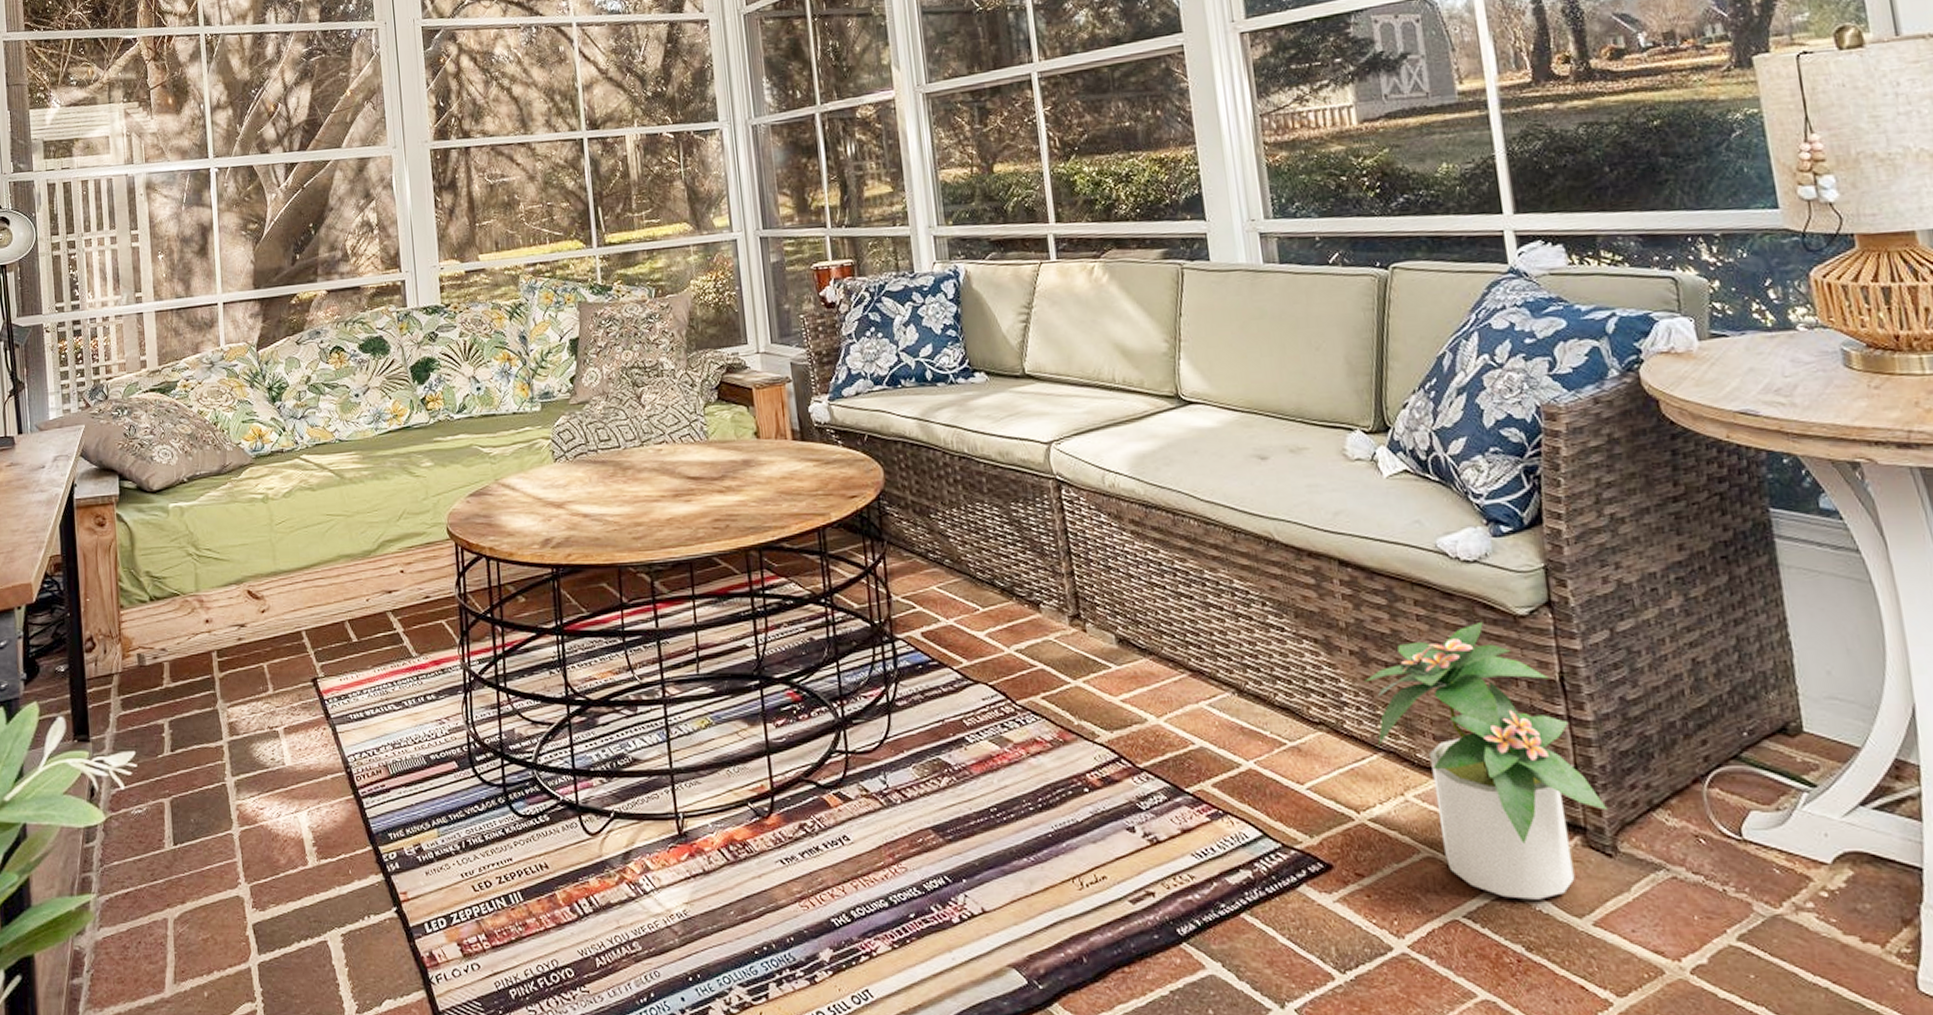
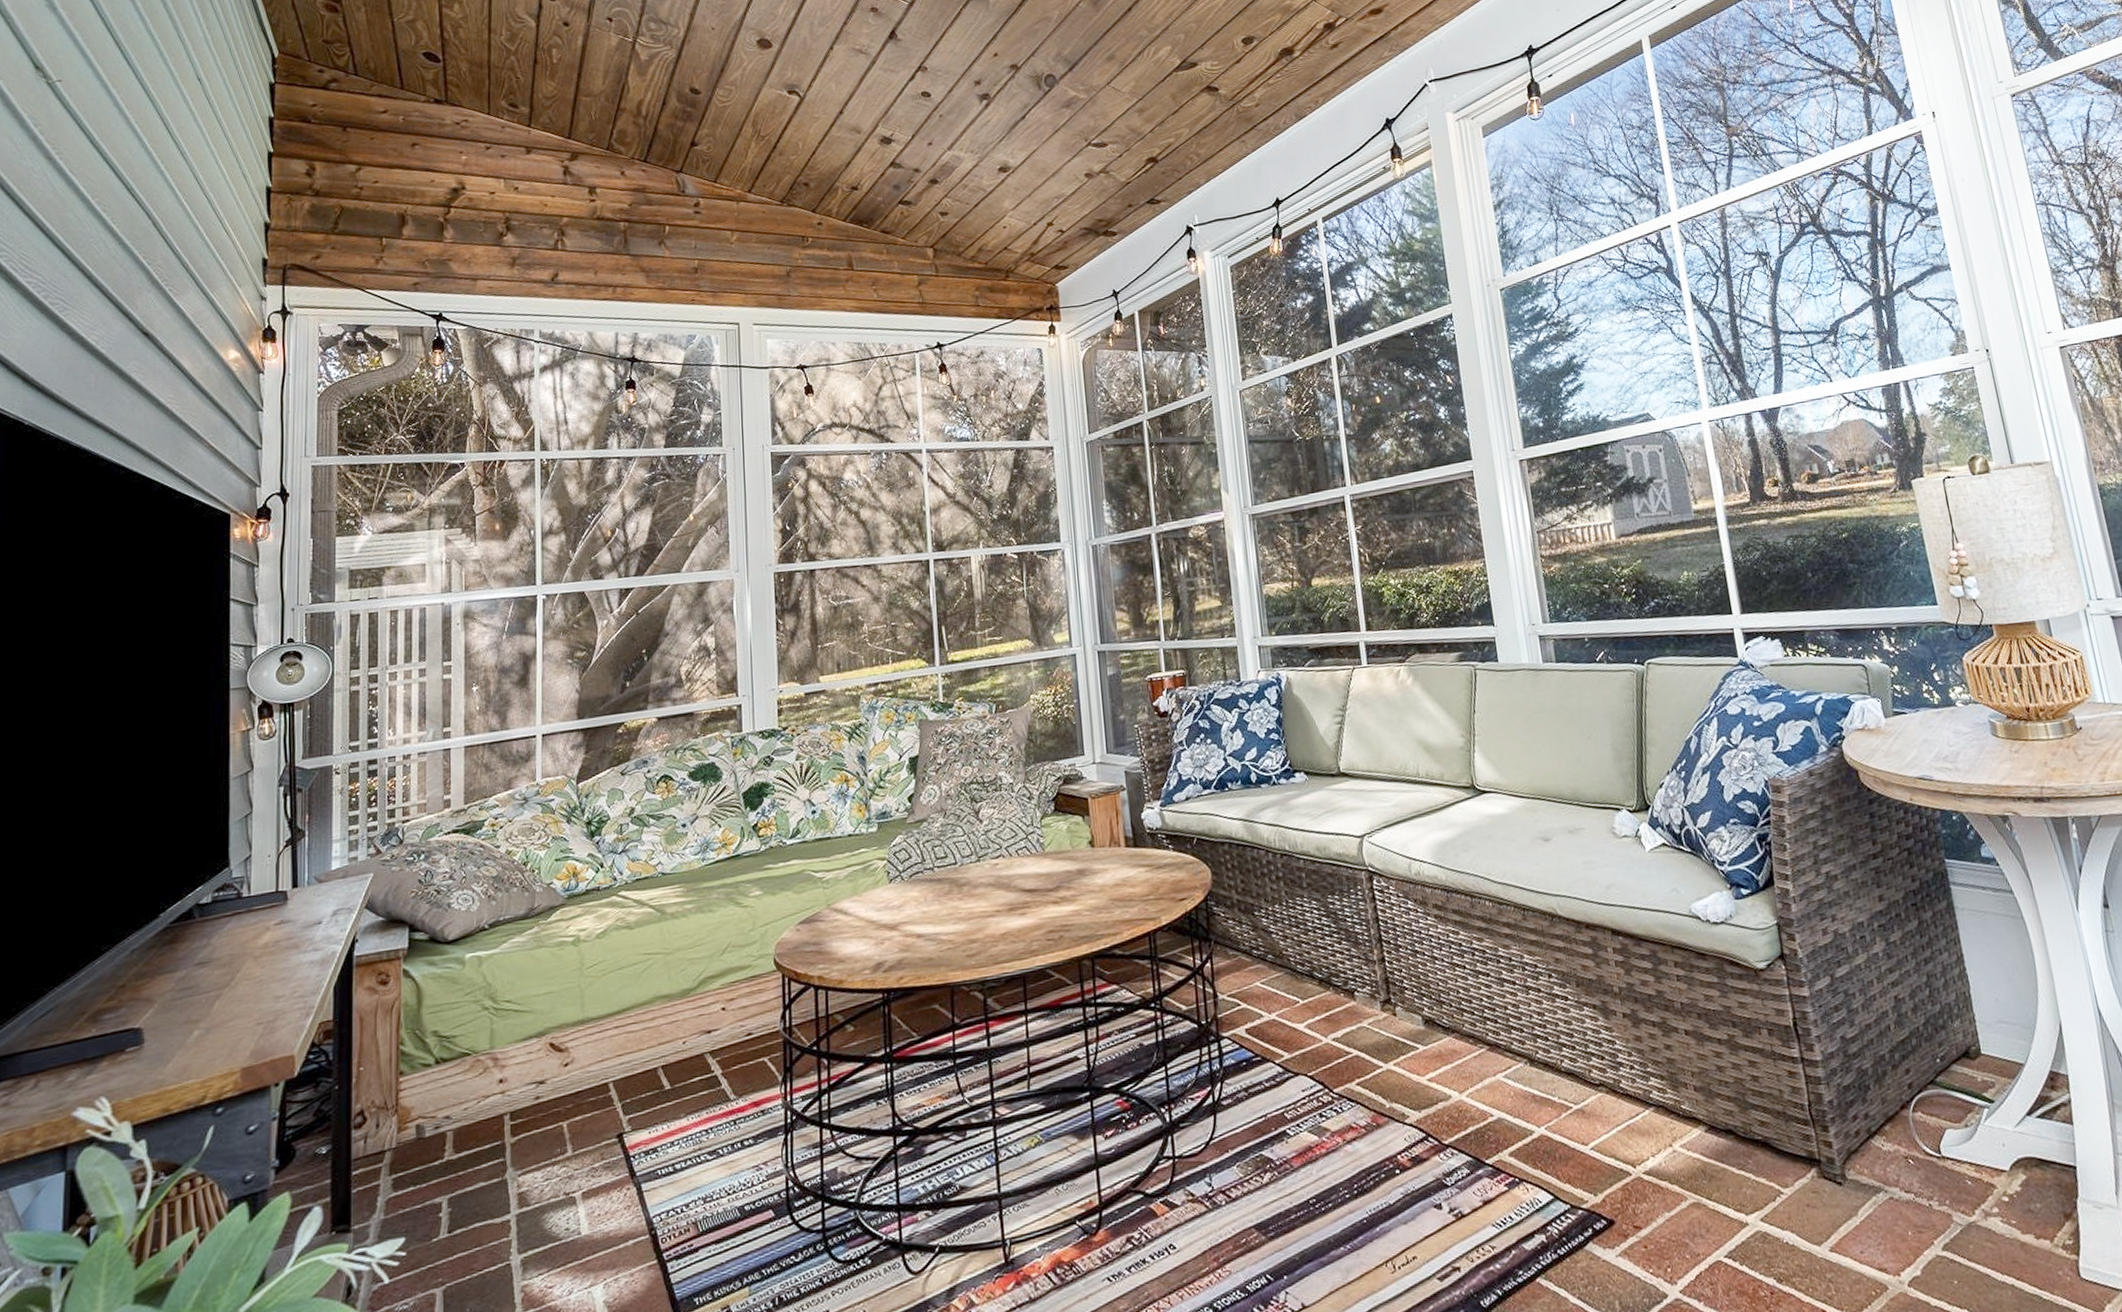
potted plant: present [1364,623,1607,900] -> none [1636,978,1836,1234]

